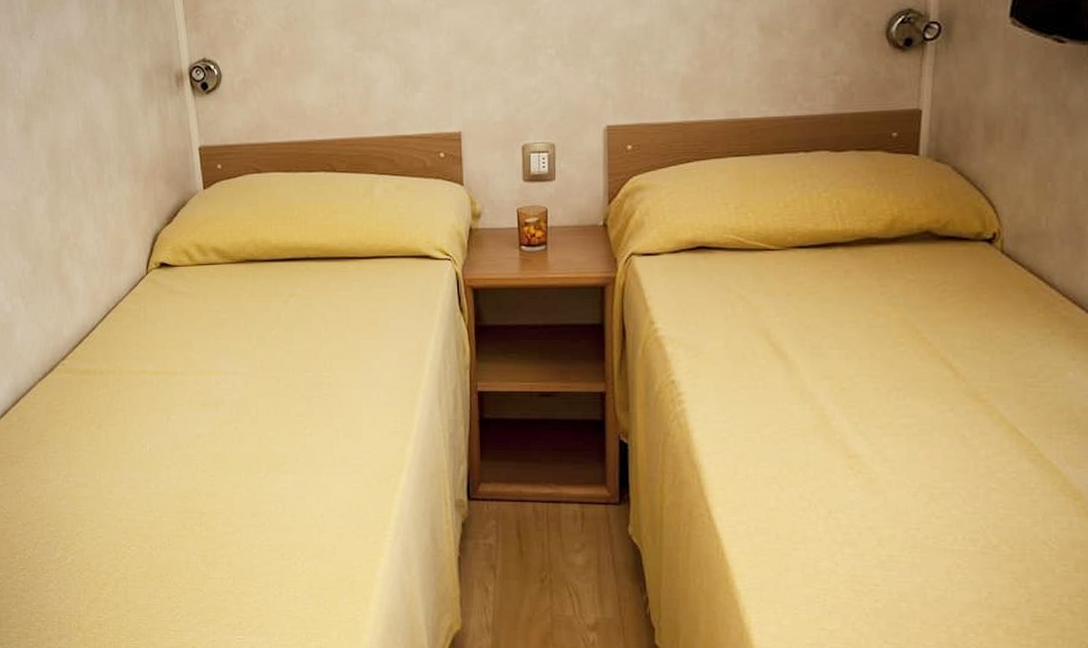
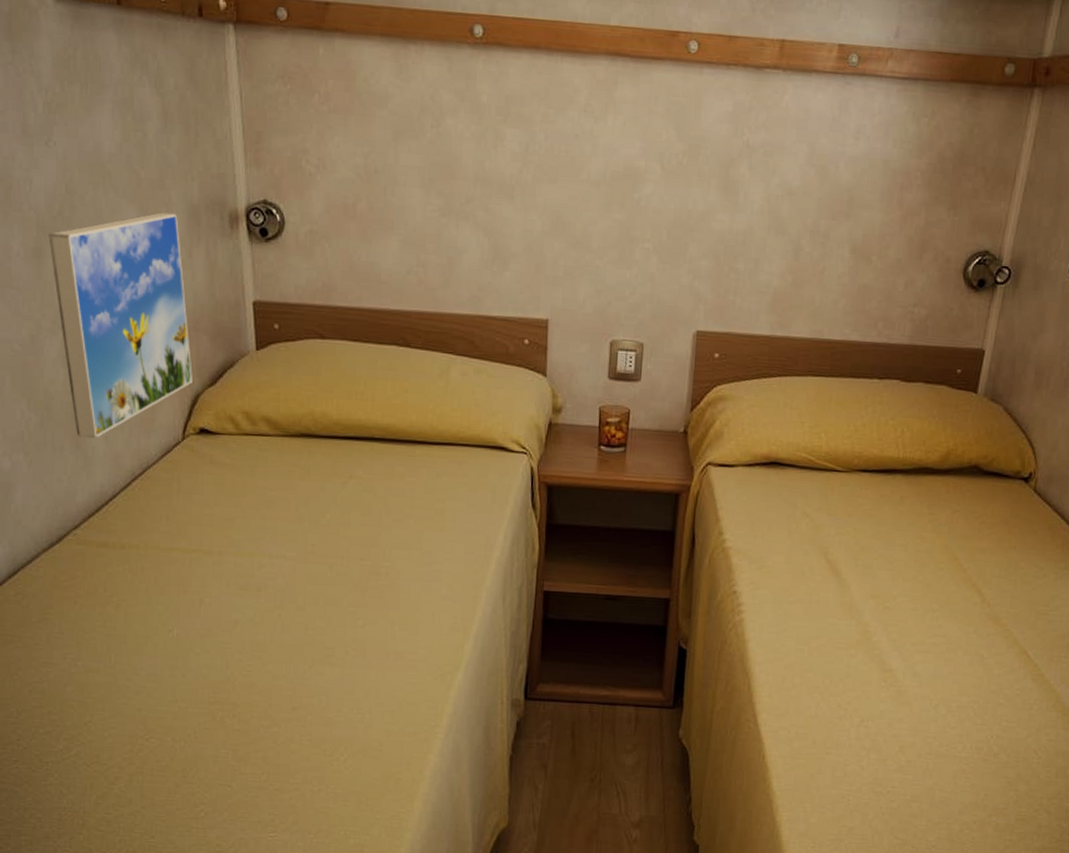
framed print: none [34,80,152,279] -> present [49,212,193,438]

